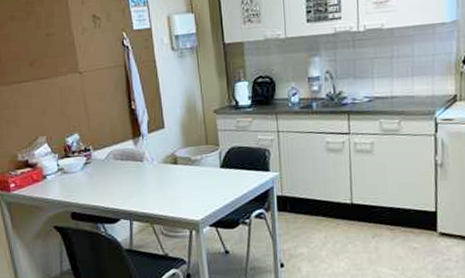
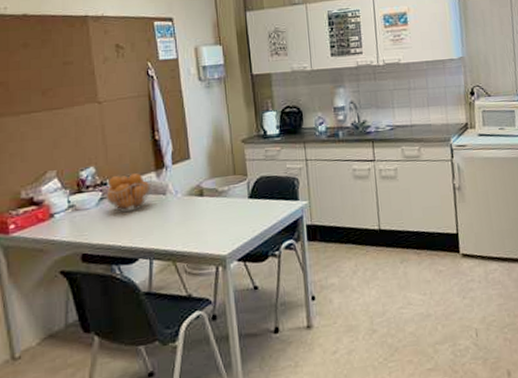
fruit basket: none [84,141,131,176] -> present [100,173,153,212]

